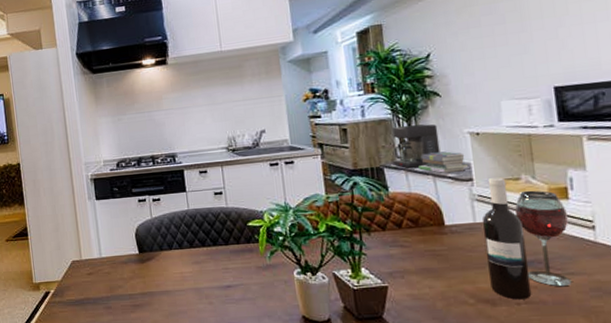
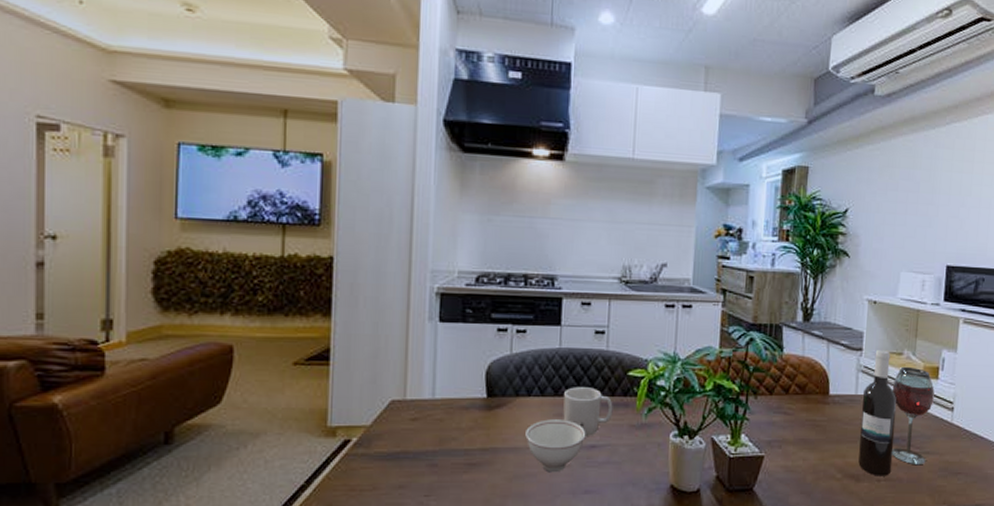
bowl: none [172,266,222,310] -> present [525,419,586,473]
mug: none [198,238,241,280] -> present [563,387,613,438]
coffee maker: present [392,124,441,168] -> none [792,283,841,330]
books: present [419,151,468,173] -> none [816,316,860,340]

